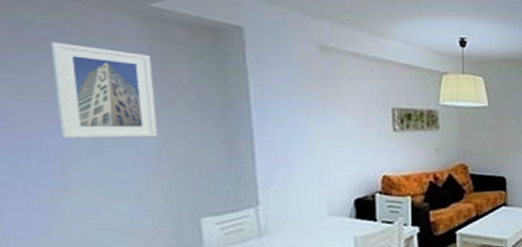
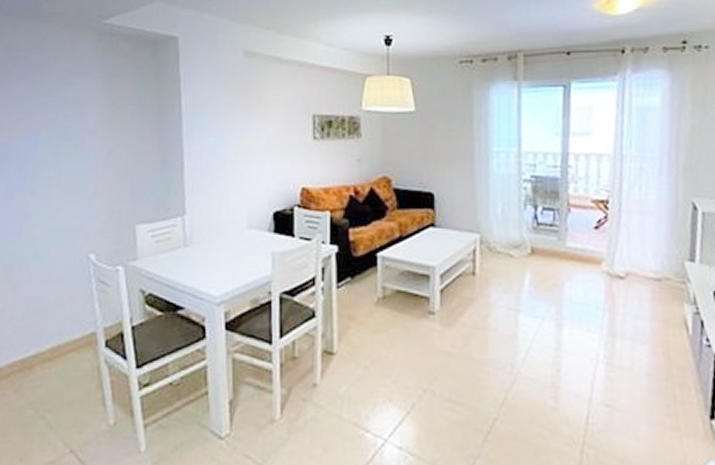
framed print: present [51,42,157,138] -> none [30,60,105,146]

